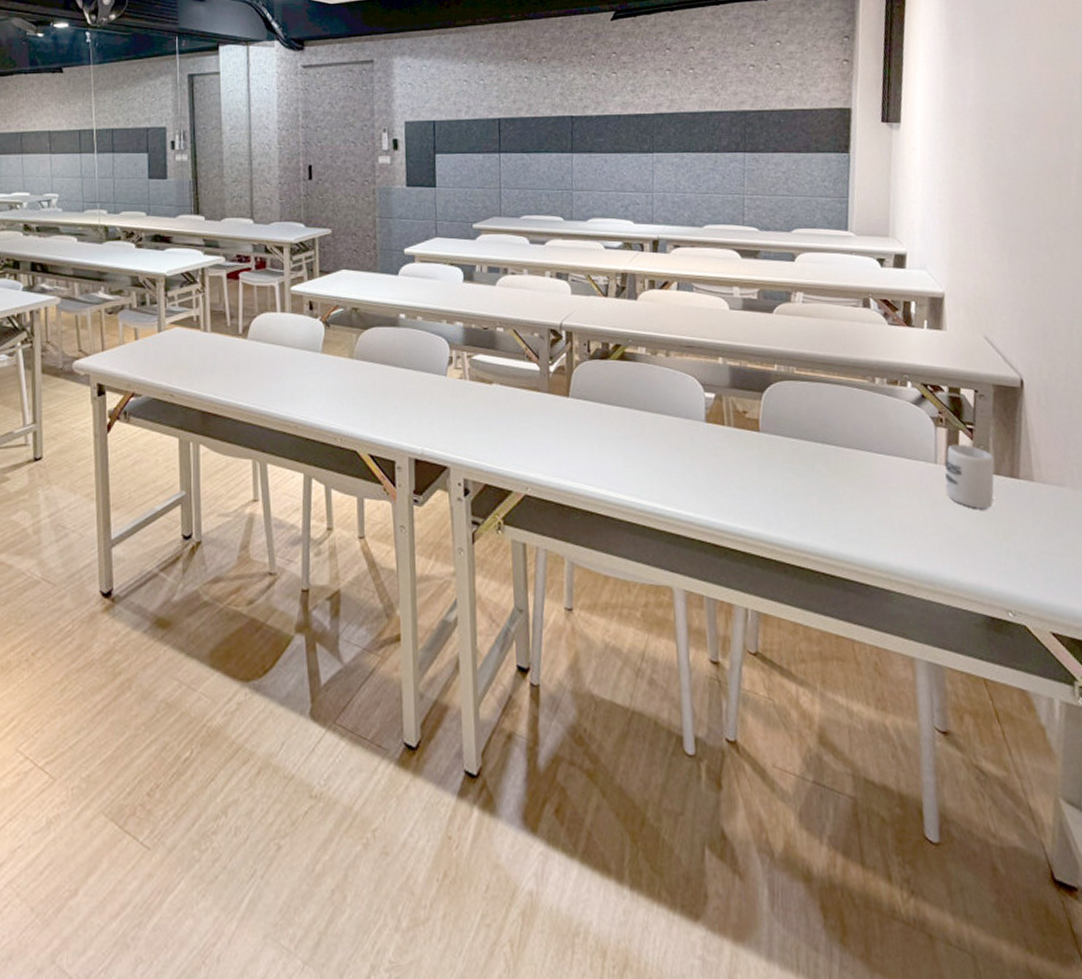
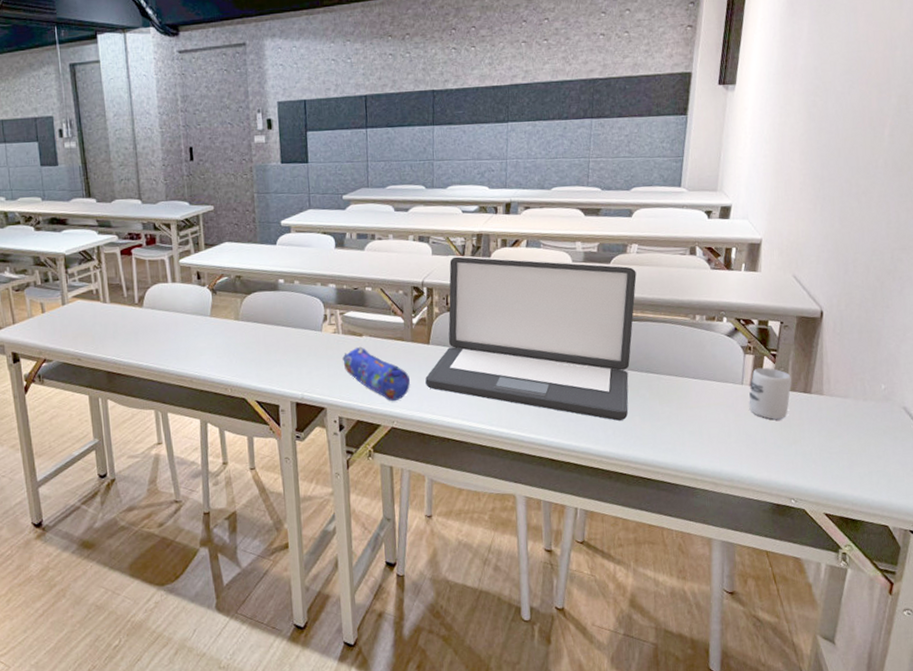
pencil case: none [468,396,547,464] -> present [341,346,410,402]
laptop: none [564,297,804,500] -> present [425,256,637,421]

